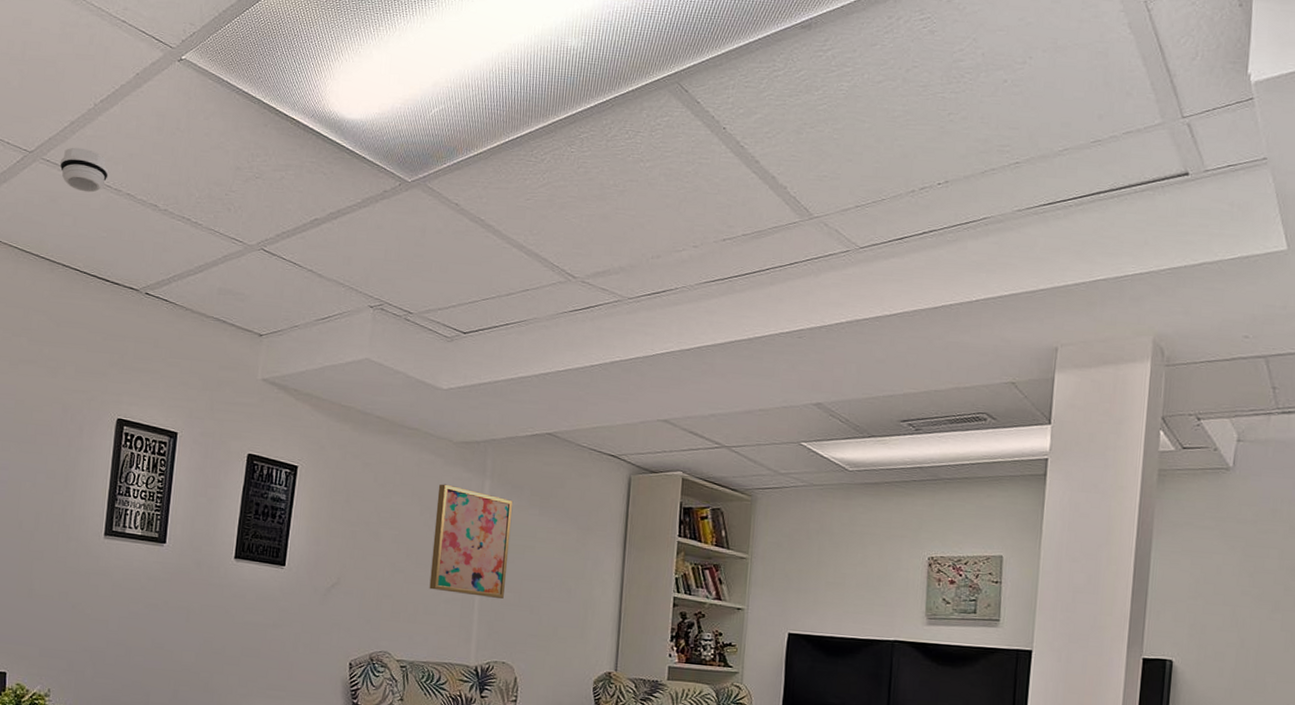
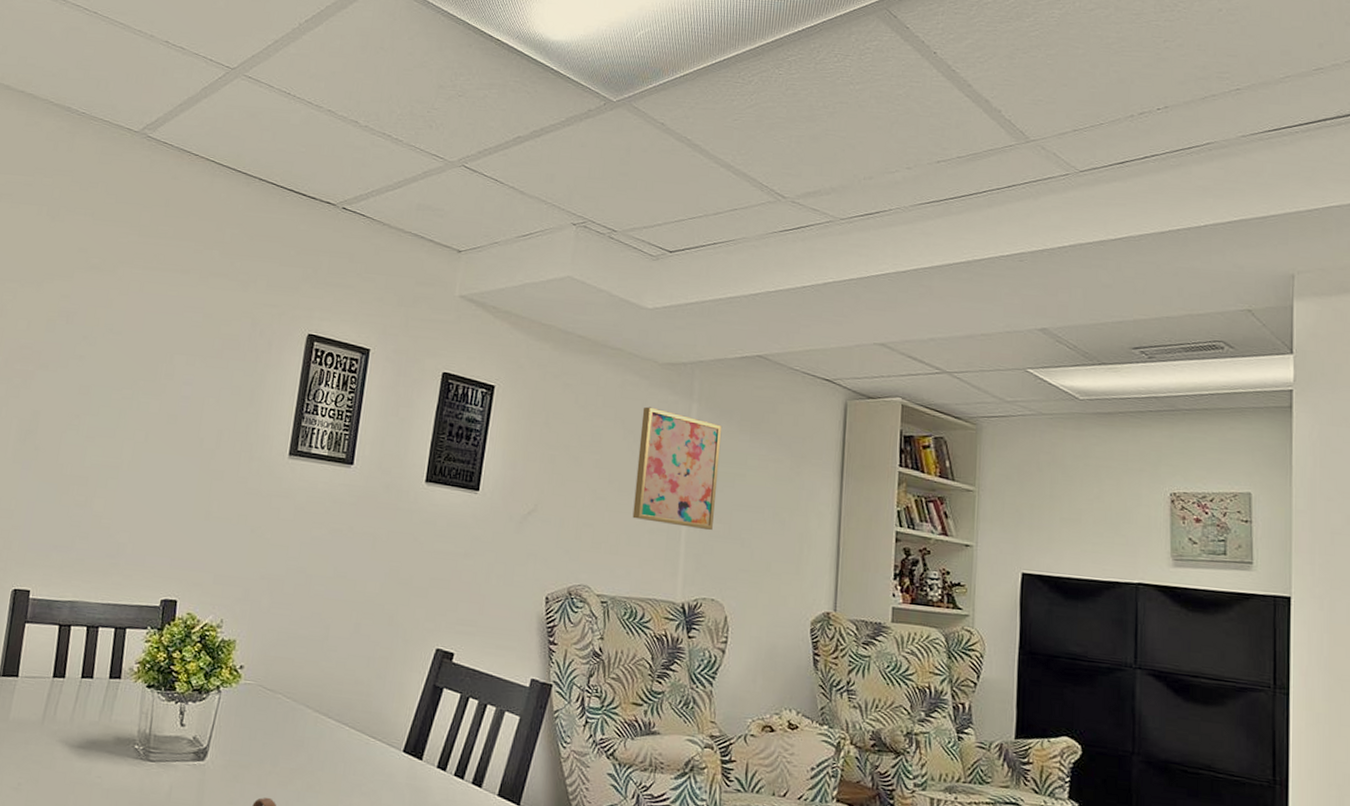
smoke detector: present [59,147,109,193] -> none [261,64,311,109]

